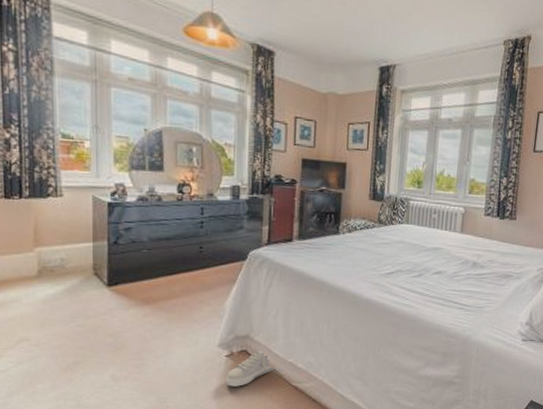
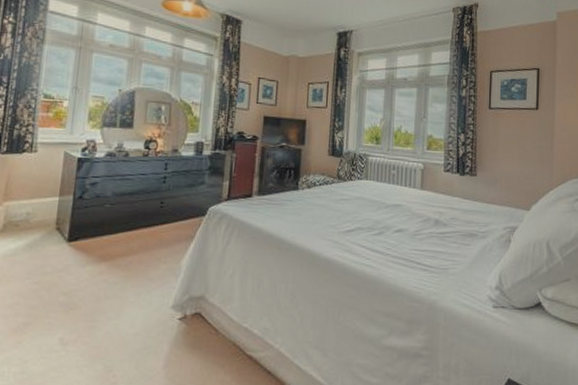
shoe: present [225,351,275,387] -> none [176,314,229,355]

